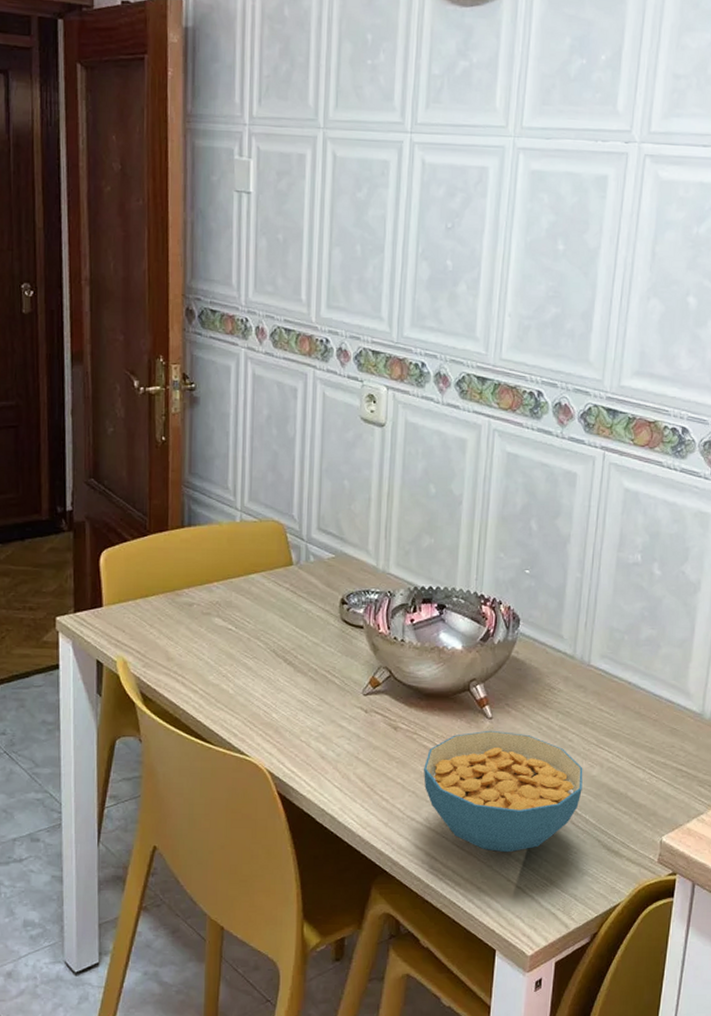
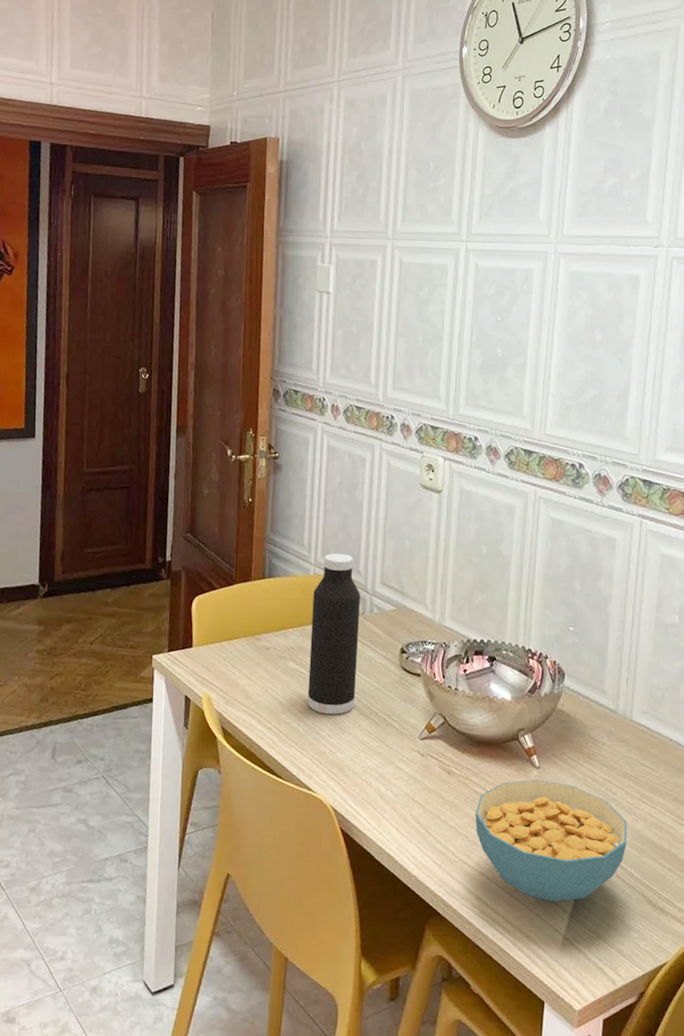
water bottle: none [237,496,295,673] -> present [307,553,361,715]

